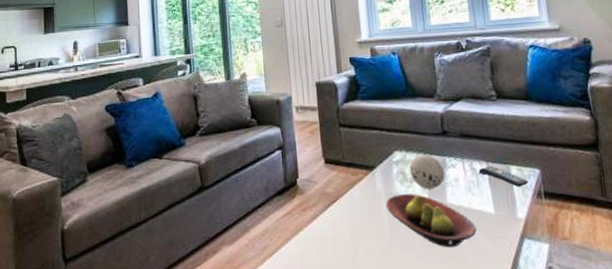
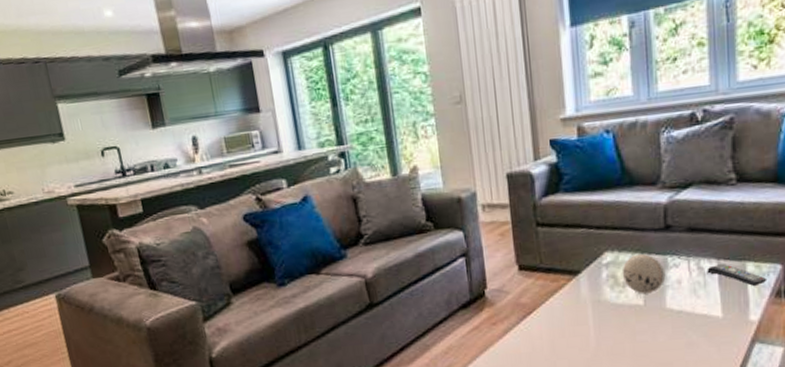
fruit bowl: present [385,193,477,248] -> none [592,299,699,357]

